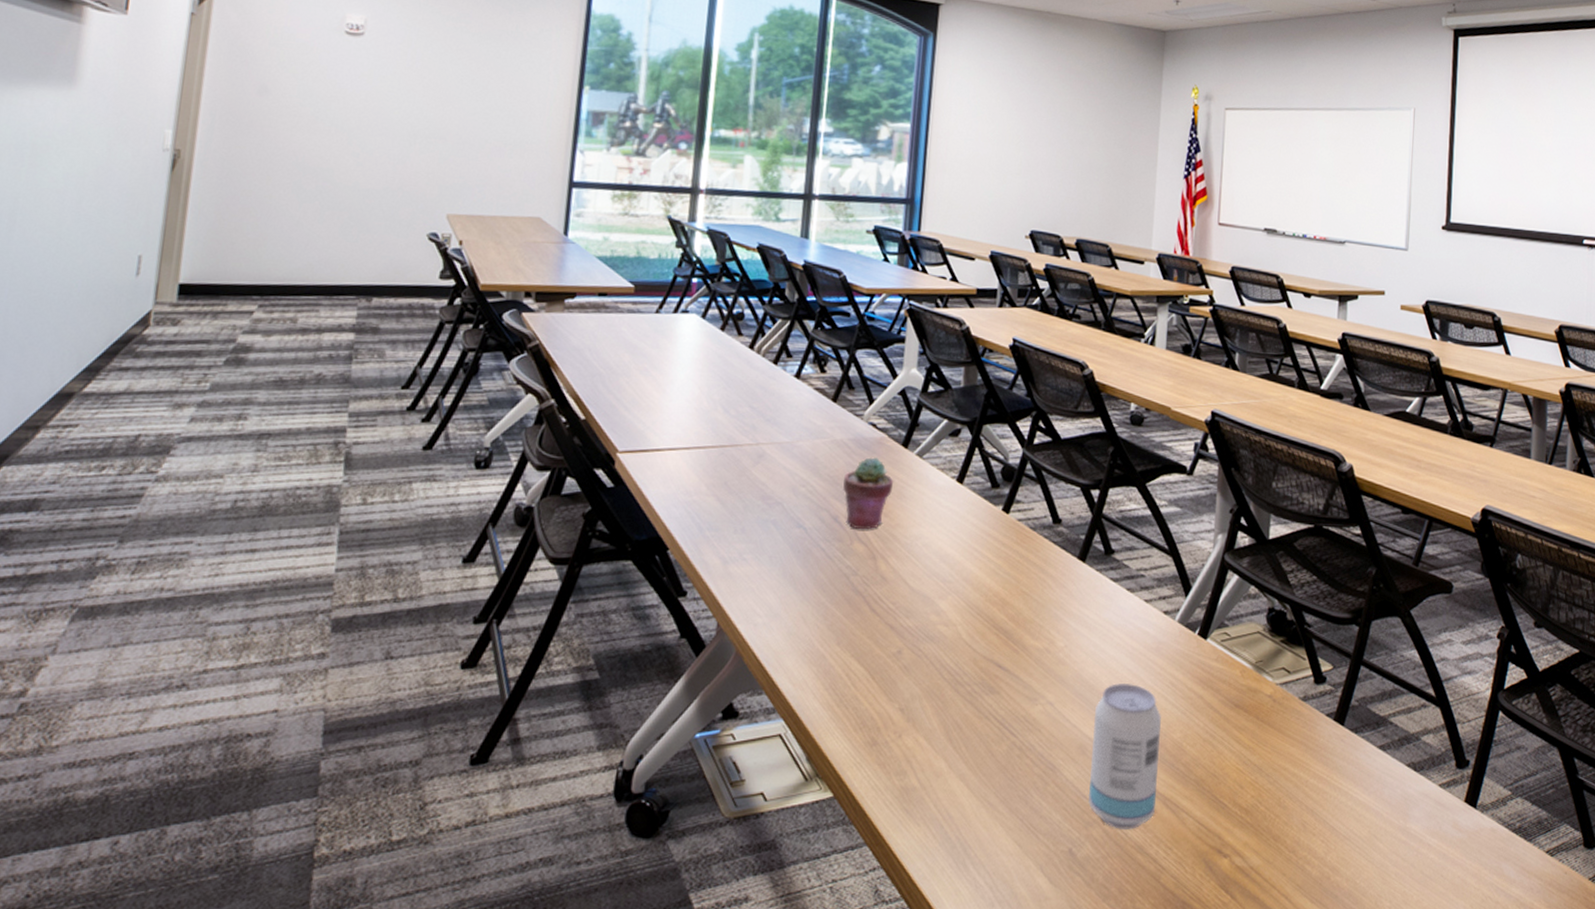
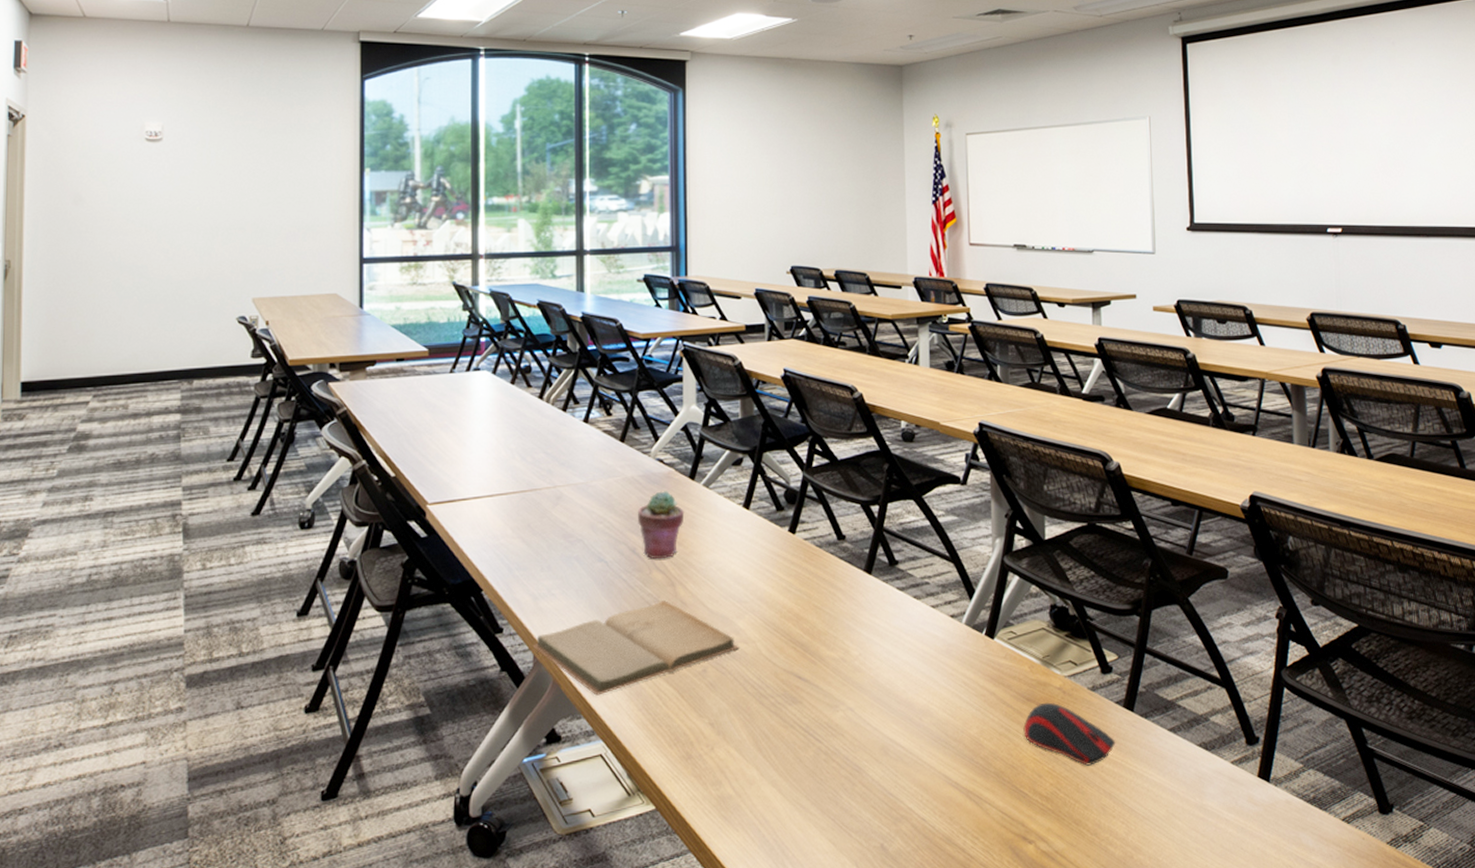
book: none [717,574,939,671] -> present [533,601,739,696]
beverage can: present [1088,683,1161,829] -> none [894,686,960,823]
computer mouse: none [1228,710,1323,779] -> present [1023,702,1116,766]

